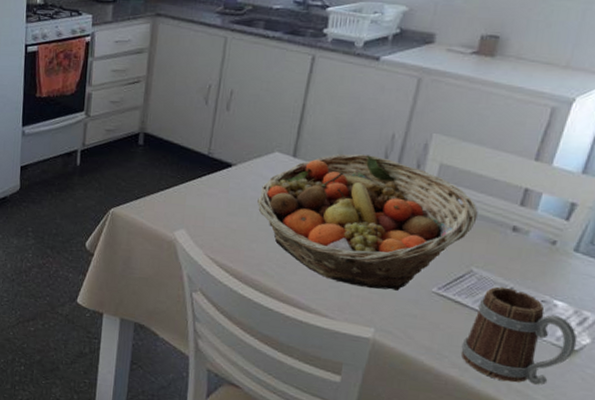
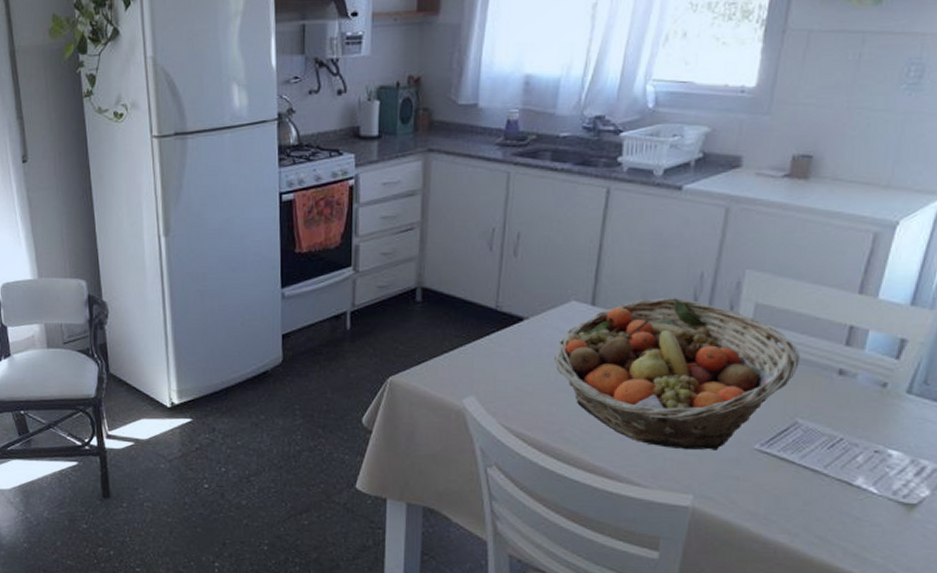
mug: present [461,287,577,386] -> none [790,438,916,547]

